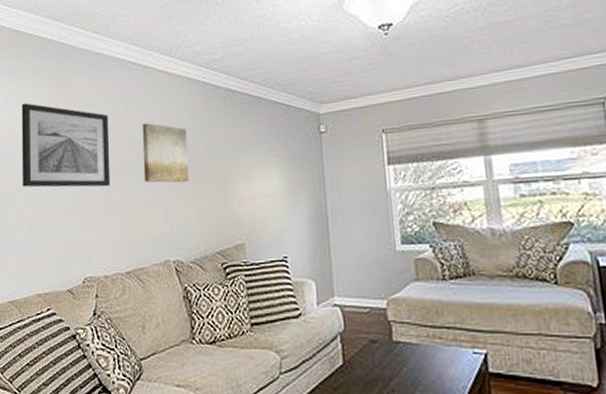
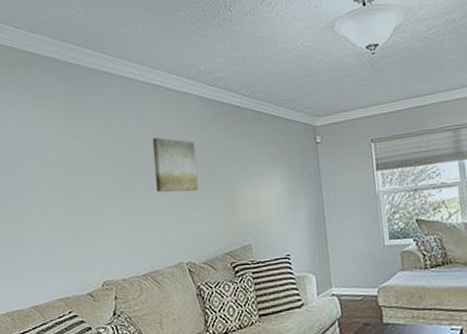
wall art: present [21,103,111,188] -> none [34,120,124,200]

